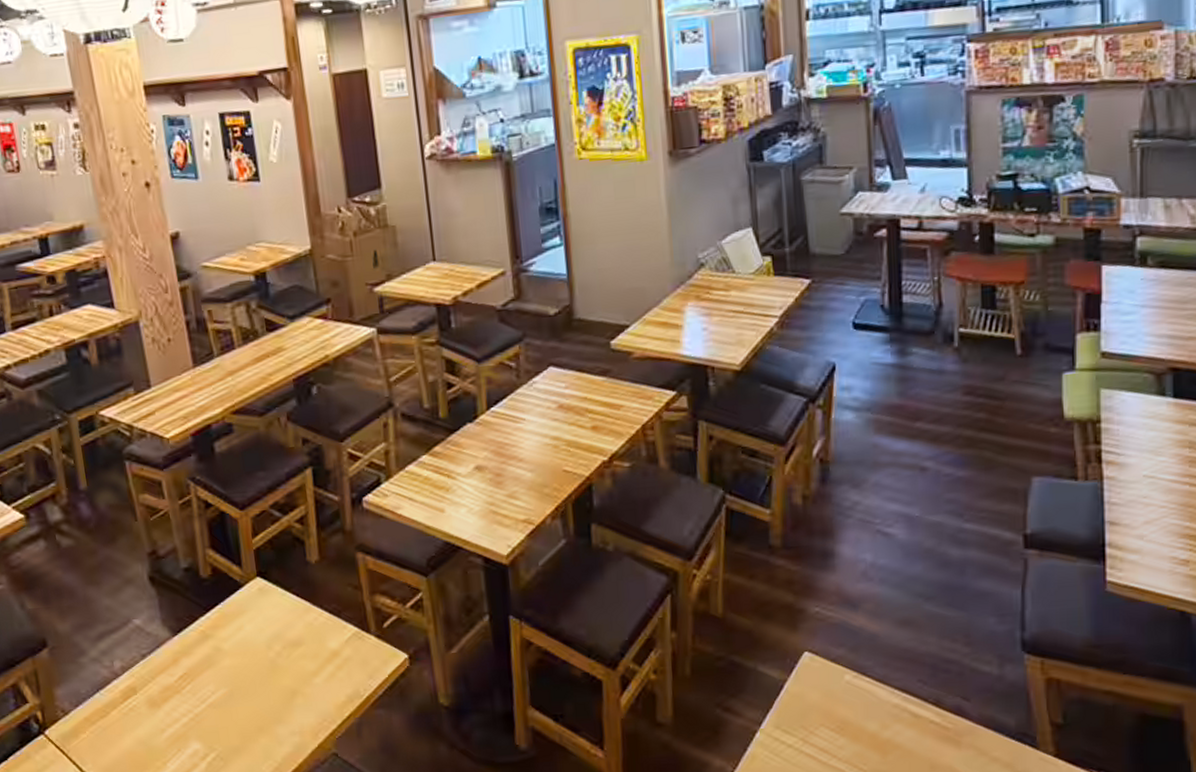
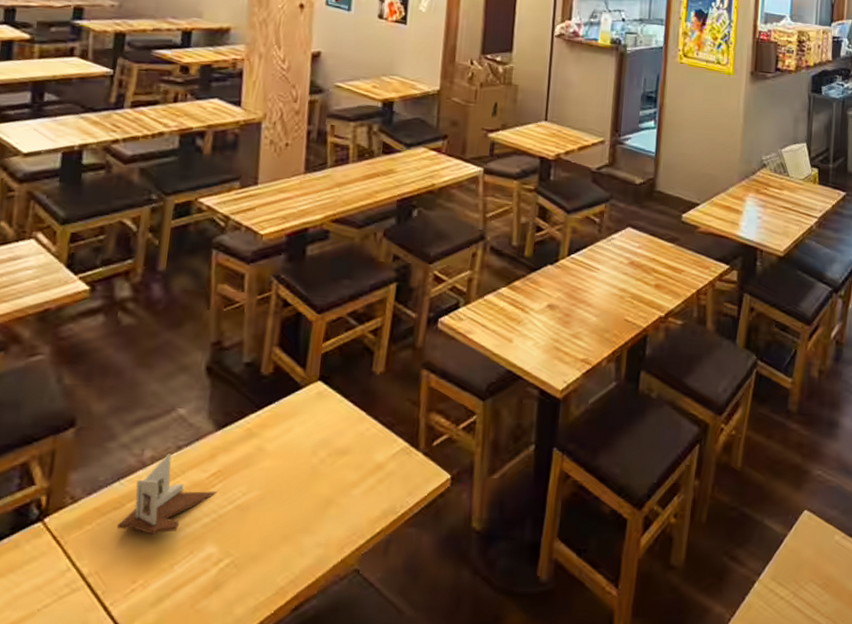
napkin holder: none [107,662,189,737] -> present [116,453,218,535]

